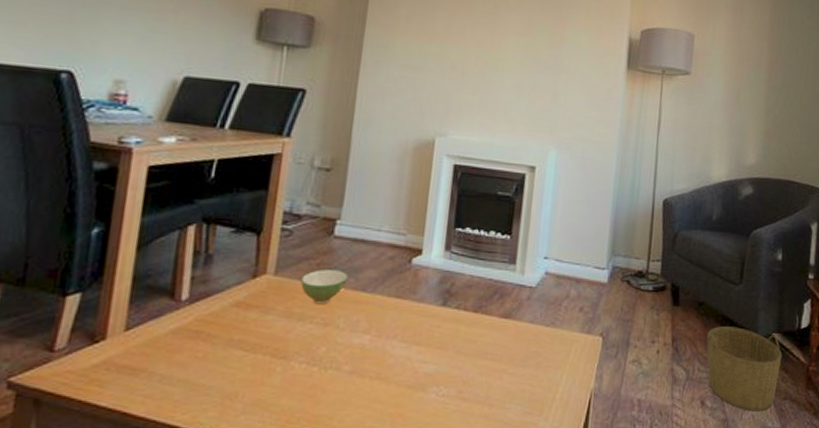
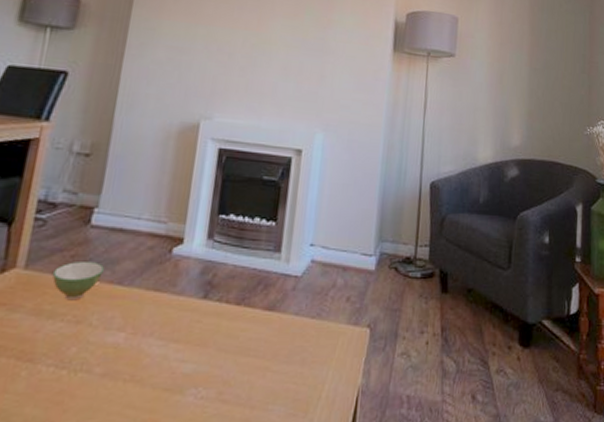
basket: present [706,326,783,412] -> none [476,314,553,405]

